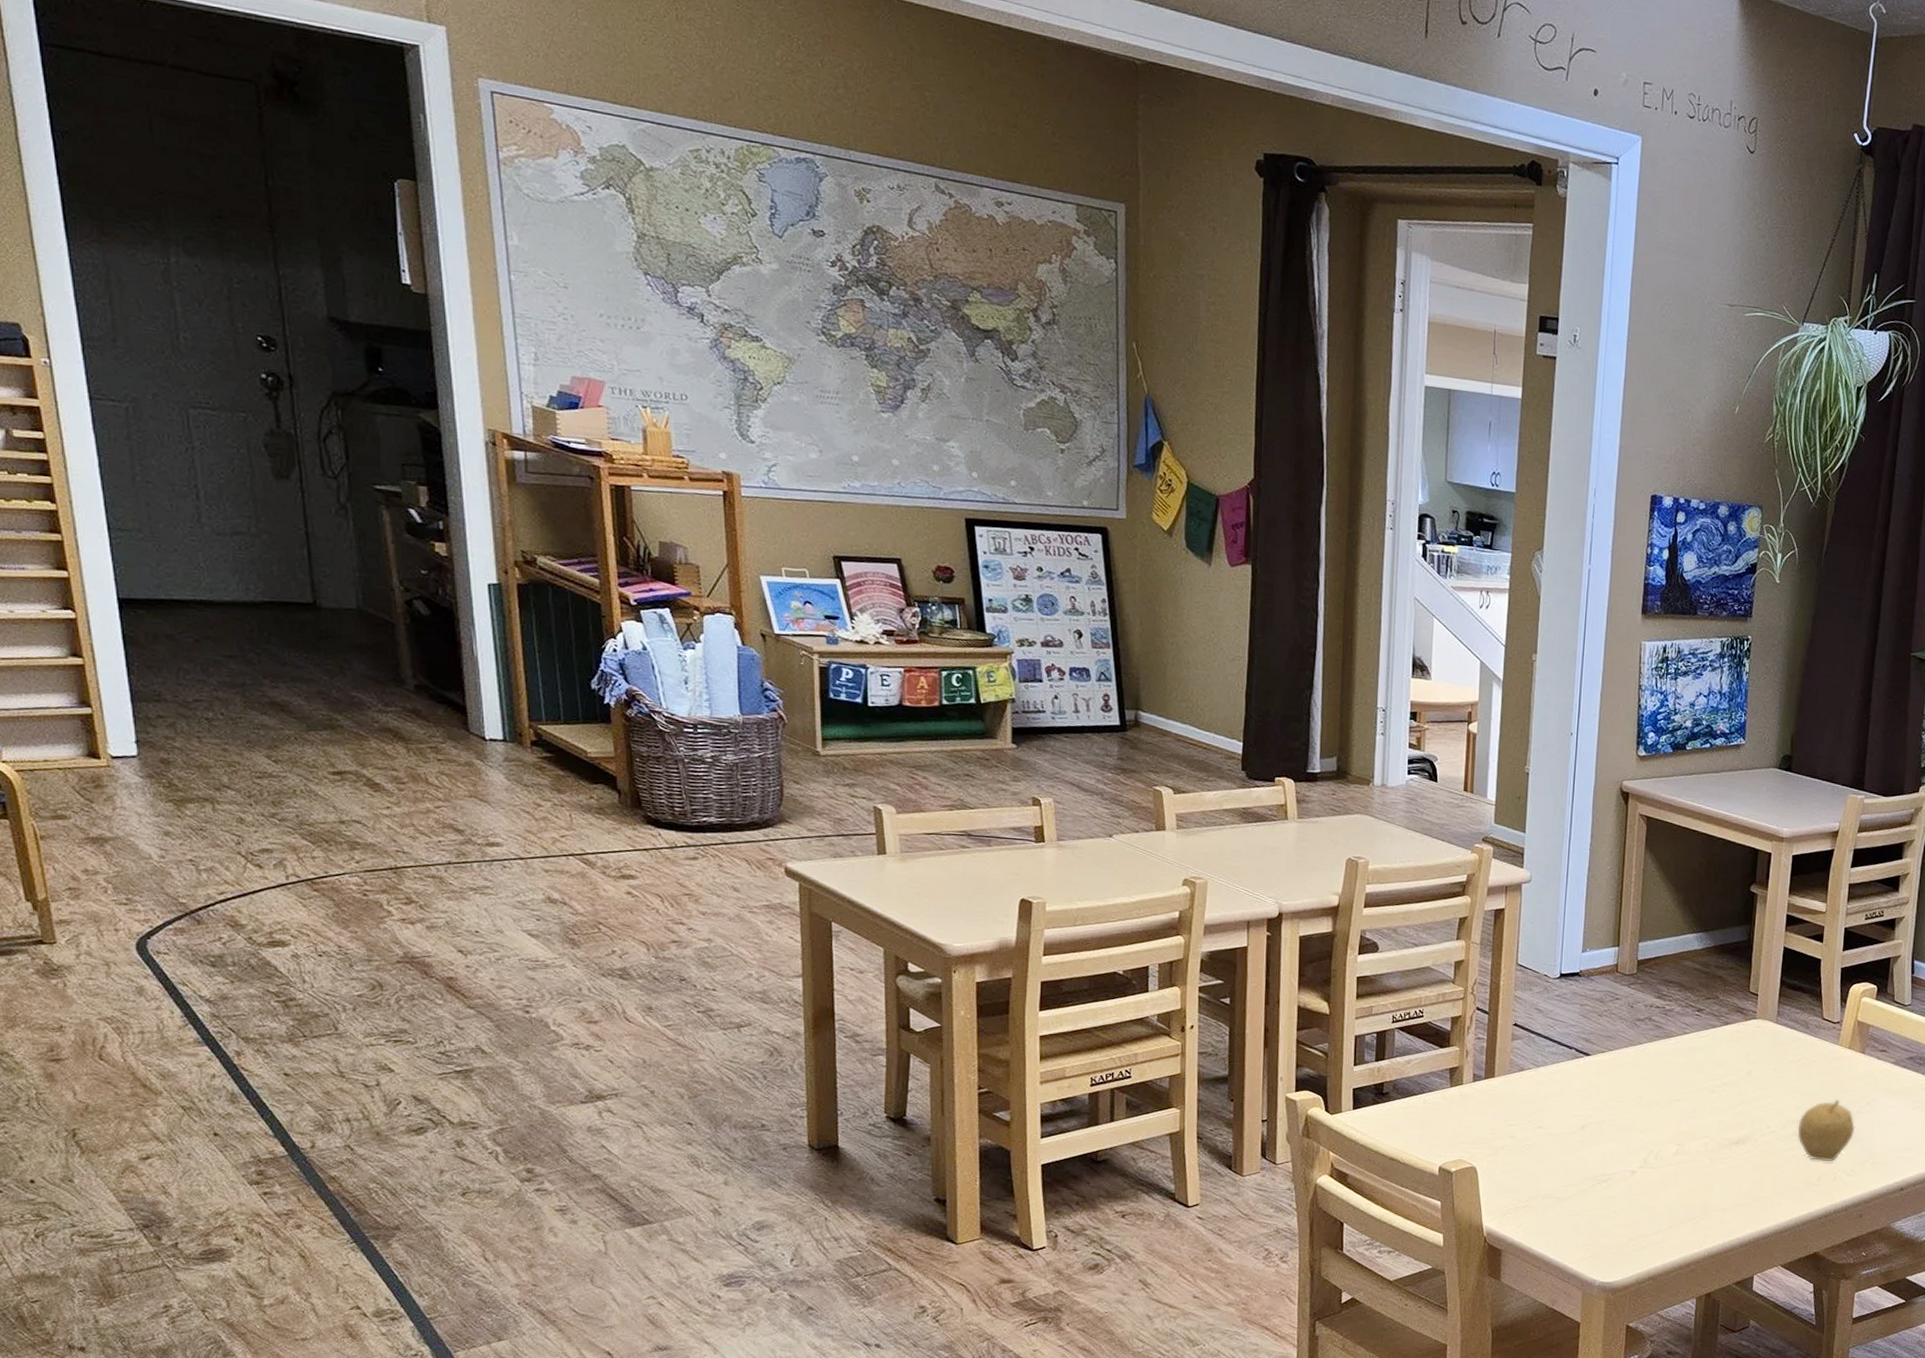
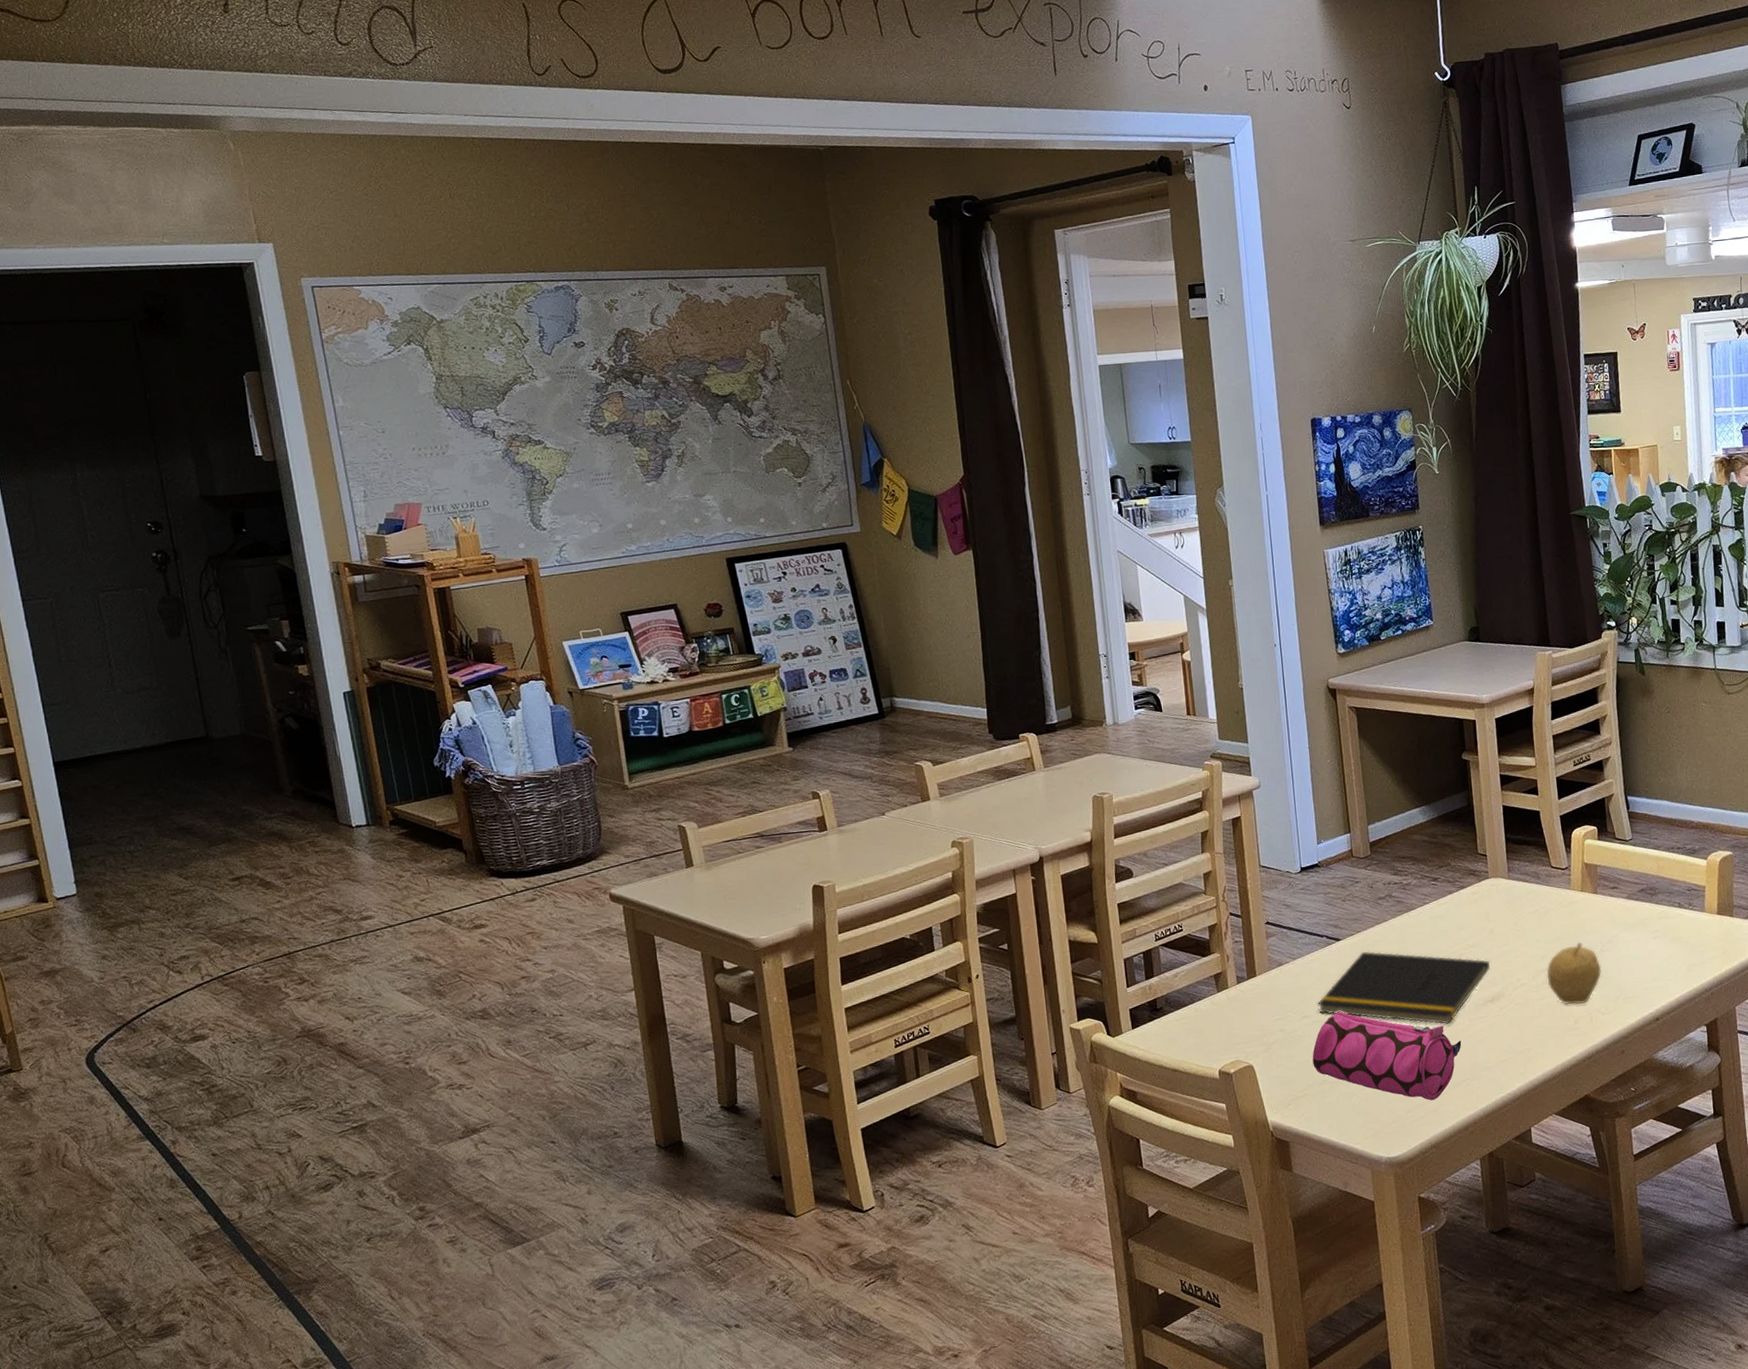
pencil case: none [1539,1127,1698,1233] -> present [1312,1011,1462,1101]
notepad: none [1554,1071,1742,1160] -> present [1317,951,1491,1025]

